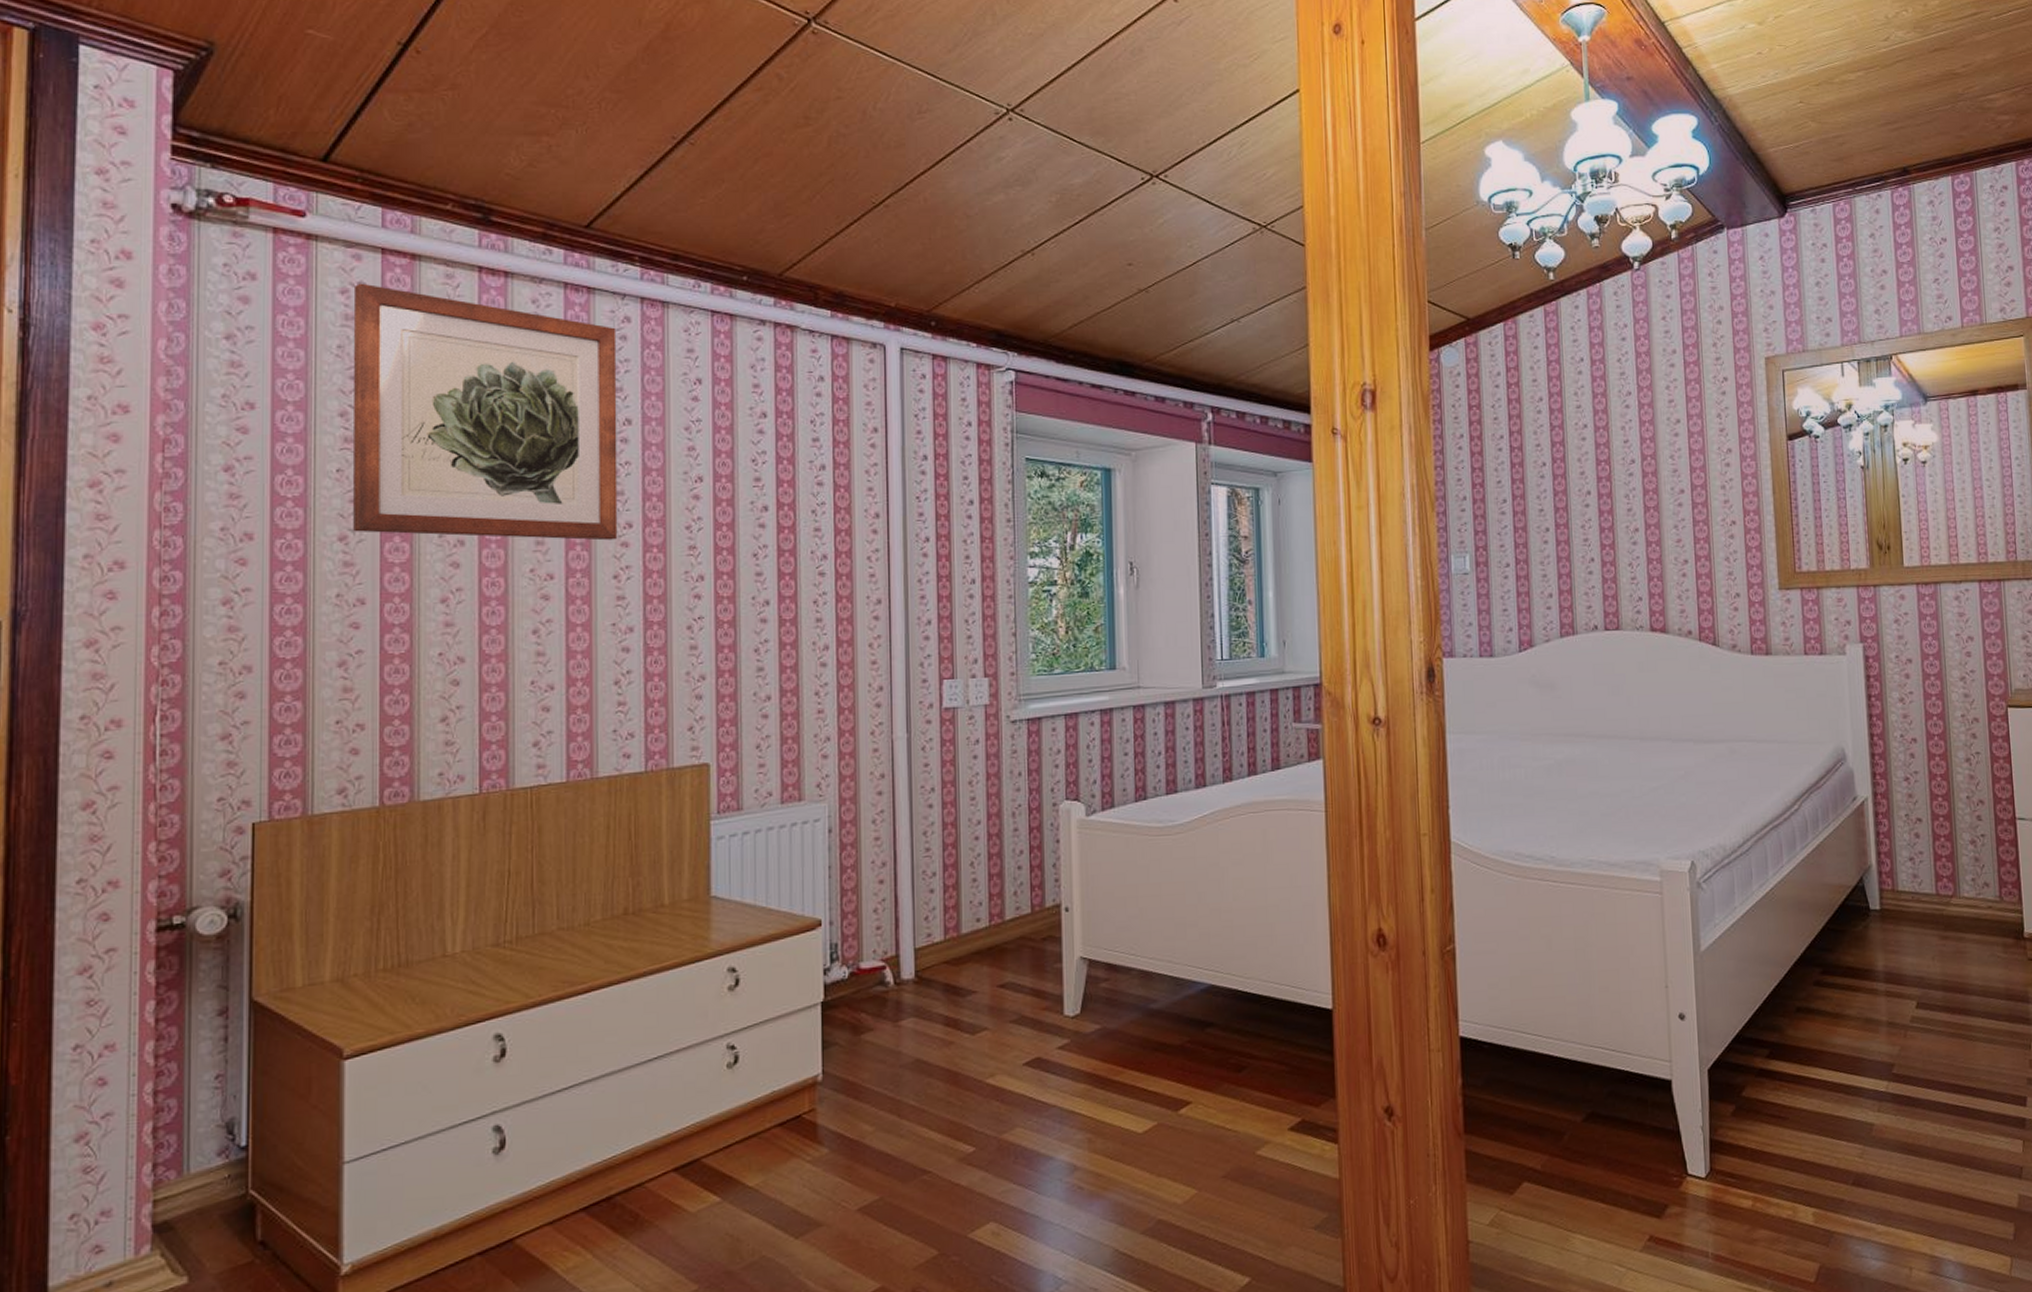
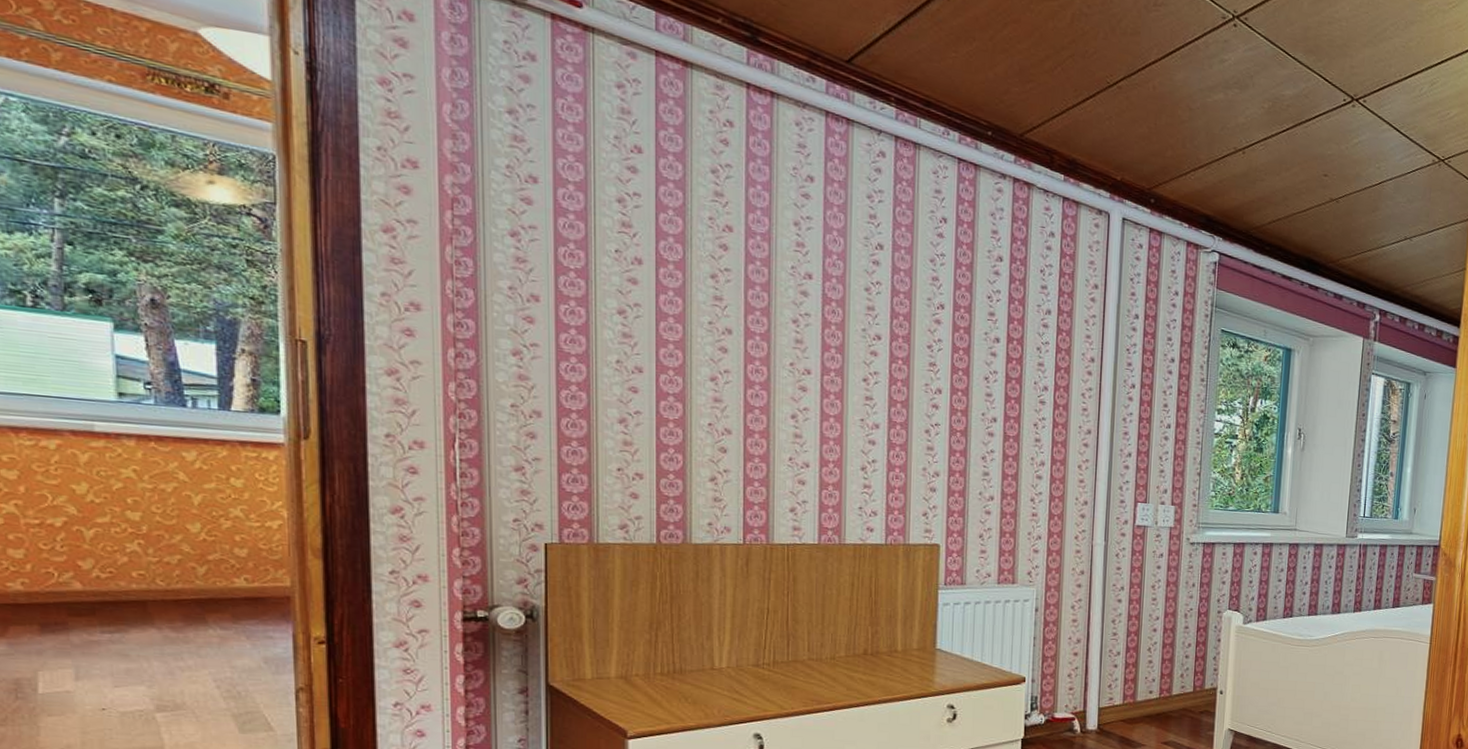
wall art: present [353,283,618,541] -> none [629,80,872,349]

